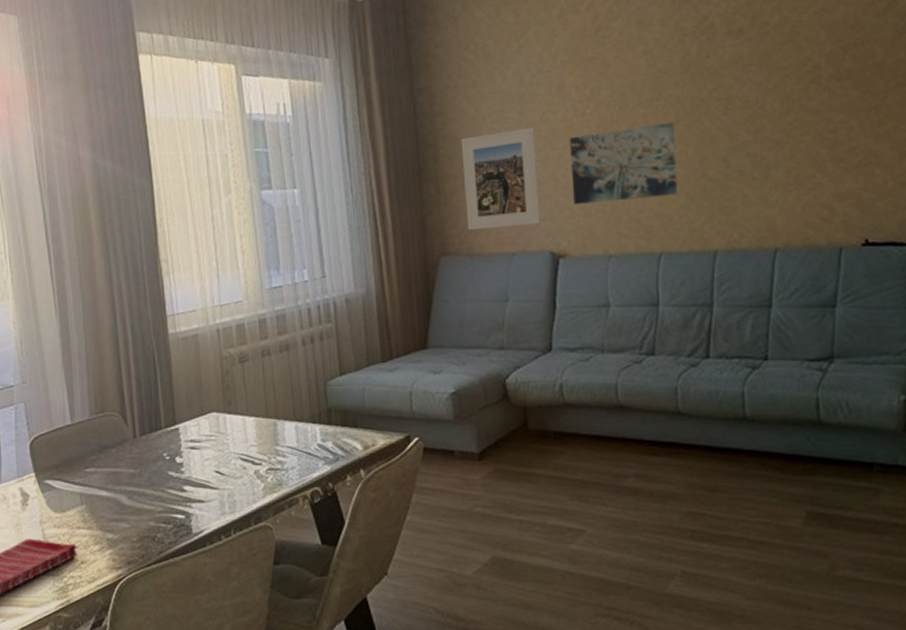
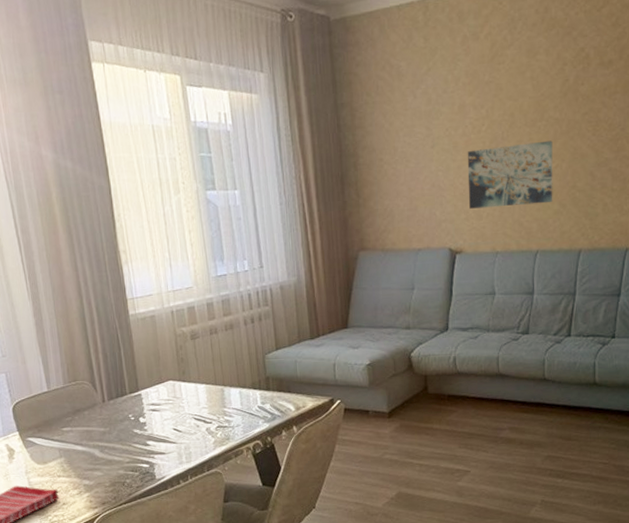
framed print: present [461,127,540,230] -> none [377,141,442,229]

